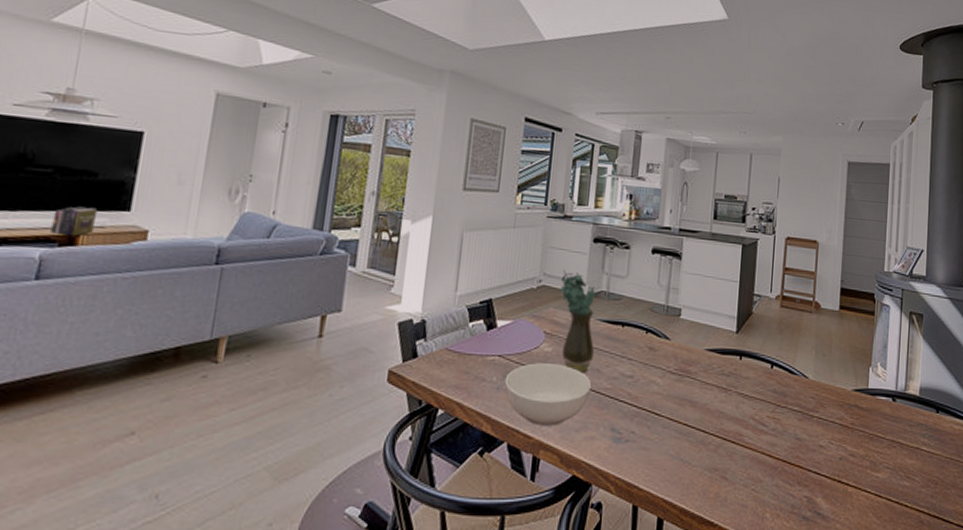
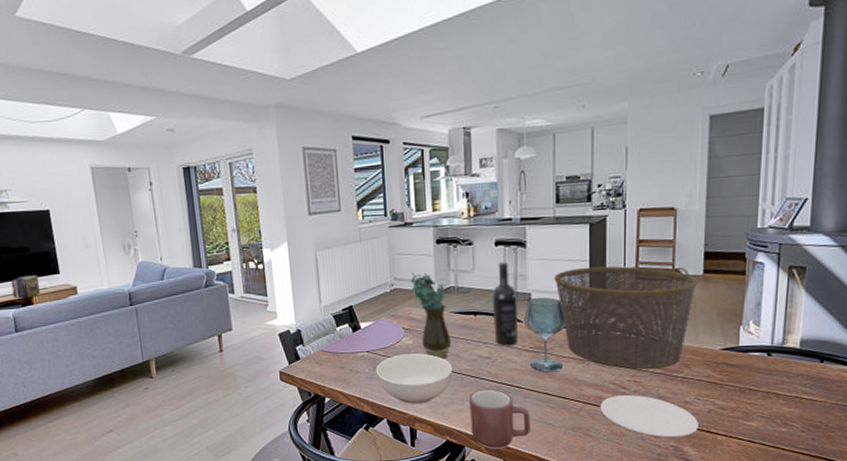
mug: none [601,414,667,490] -> present [469,389,530,449]
wine bottle: none [639,271,669,364] -> present [492,261,518,345]
wine glass: none [671,314,713,400] -> present [524,297,566,373]
basket: none [704,288,835,405] -> present [553,266,698,369]
plate: none [738,432,831,488] -> present [600,394,698,439]

